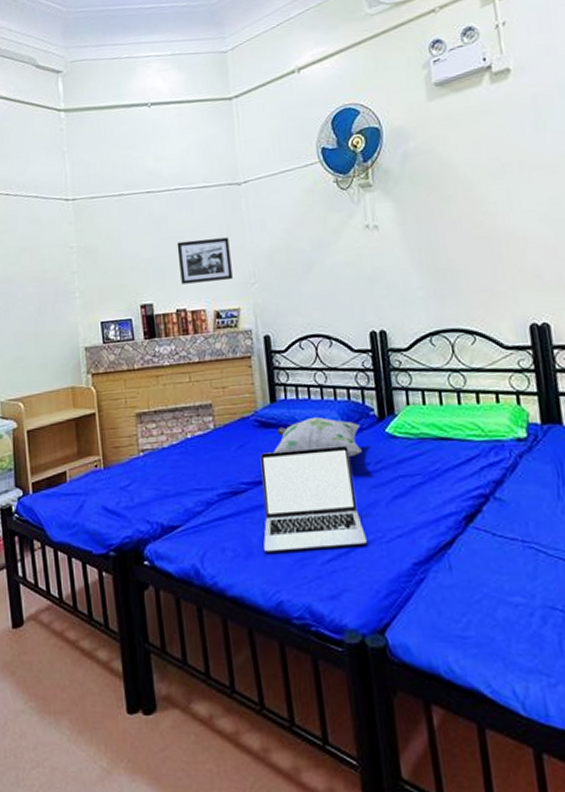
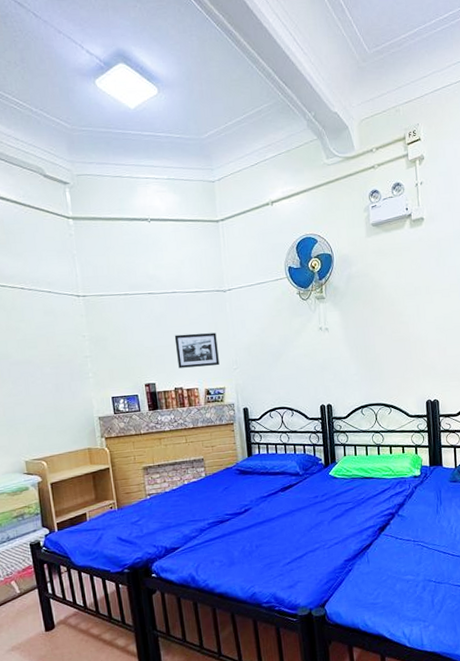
laptop: present [260,445,367,552] -> none [240,485,314,561]
decorative pillow: present [273,416,362,457] -> none [250,465,313,493]

